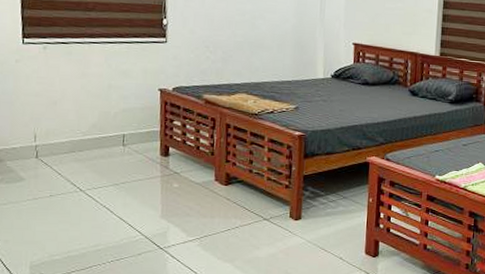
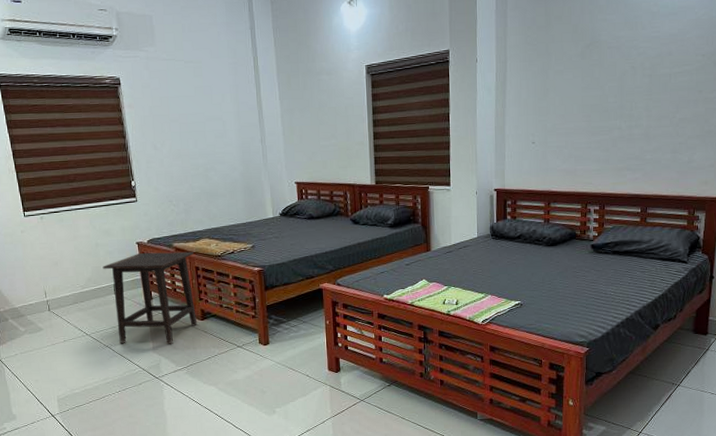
side table: none [113,102,226,210] -> present [102,251,198,344]

